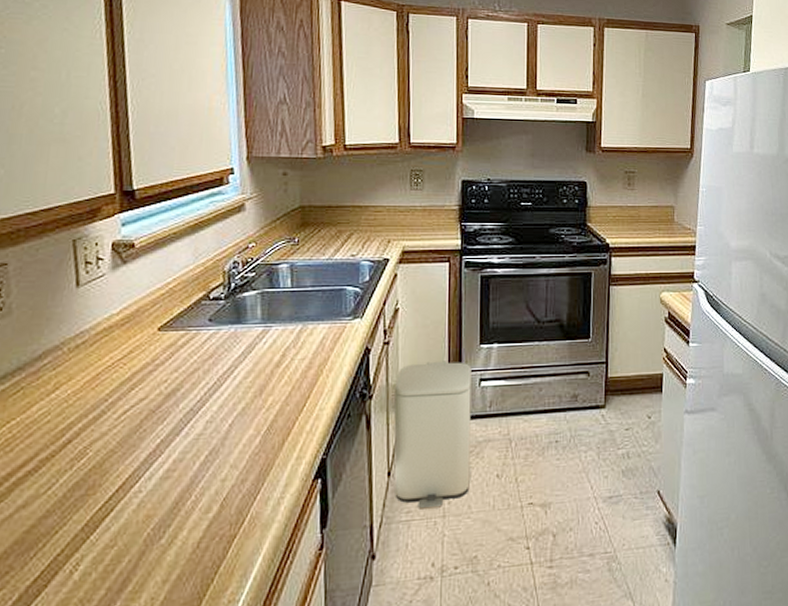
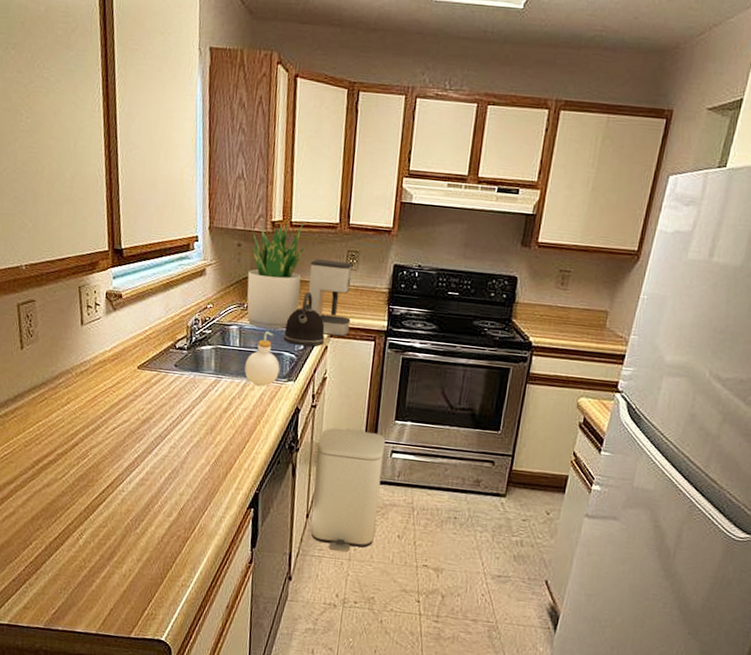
planter: none [297,144,362,263] -> present [247,221,305,330]
soap dispenser: none [299,266,343,329] -> present [244,331,280,386]
kettle: none [344,217,393,278] -> present [283,291,325,347]
coffee maker: none [370,182,421,263] -> present [308,259,352,337]

